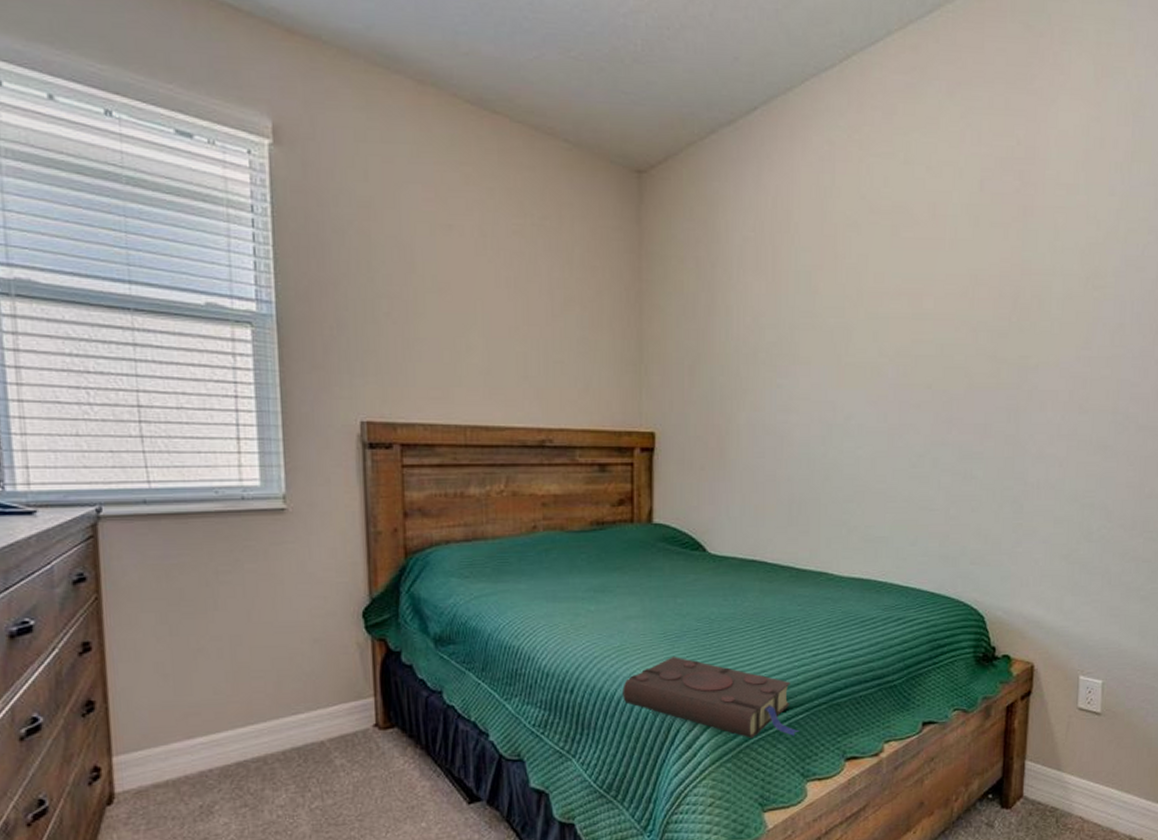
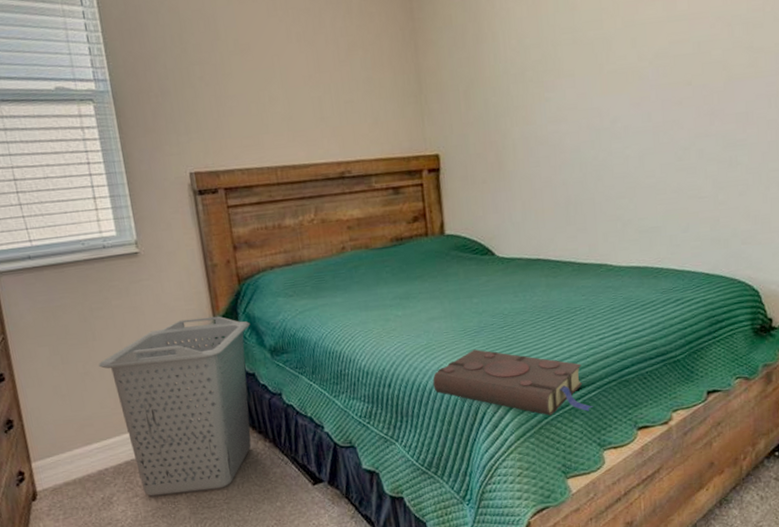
laundry basket: none [216,593,414,807] -> present [98,316,252,496]

